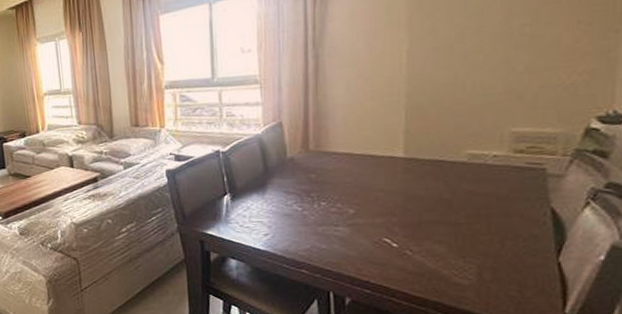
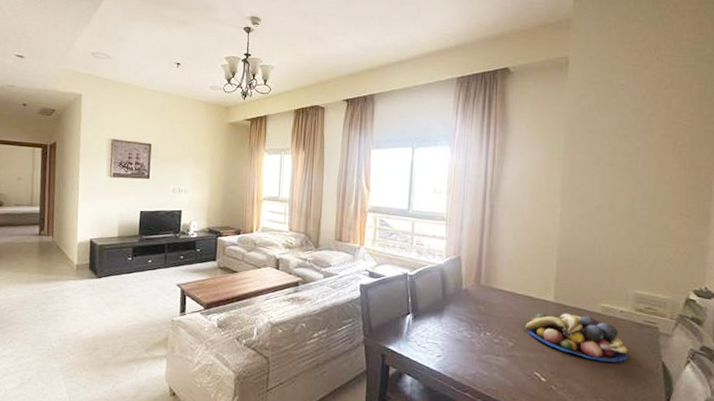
fruit bowl: none [368,167,504,217] -> present [525,312,628,363]

